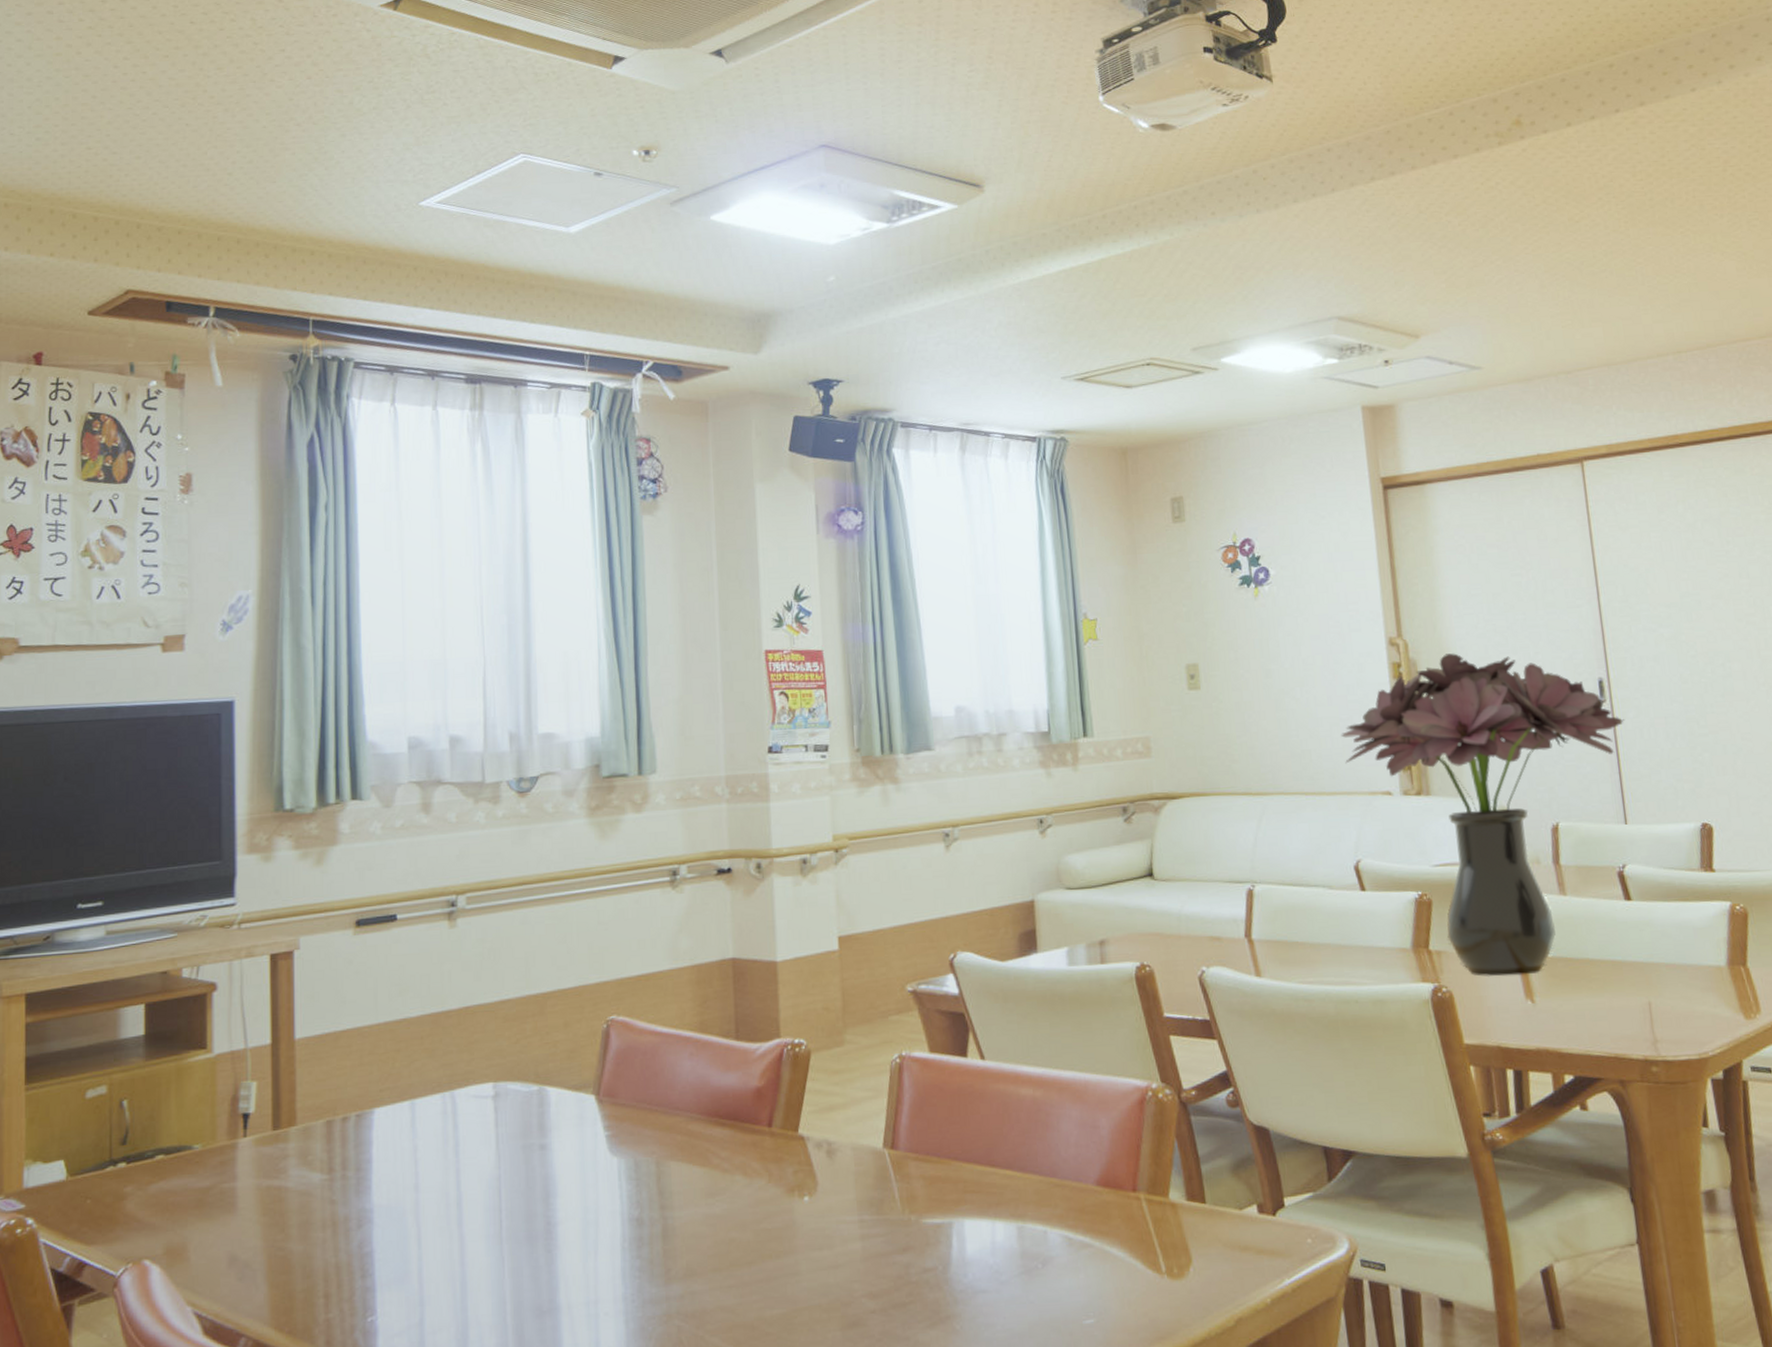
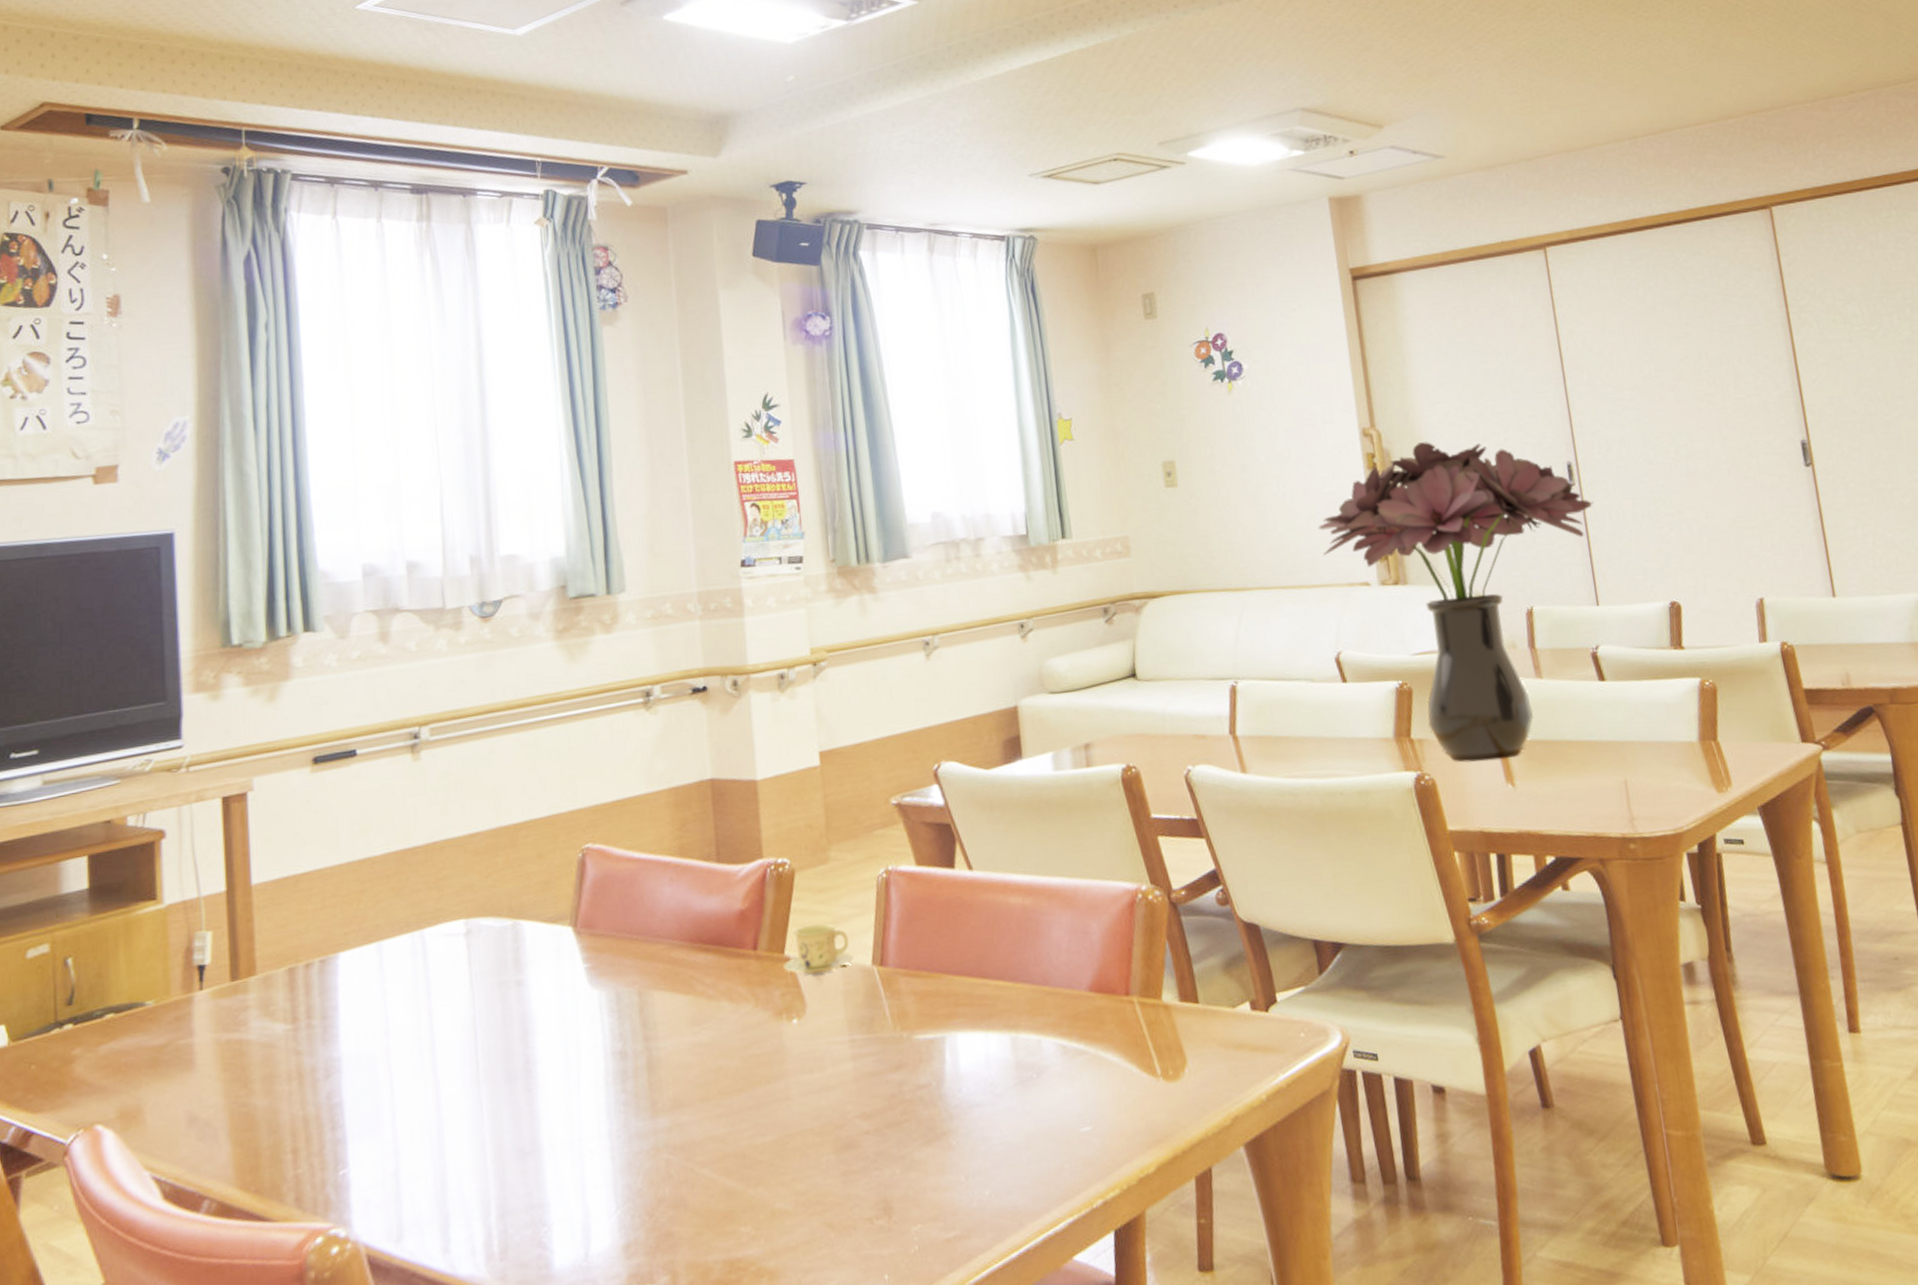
cup and saucer: none [796,1104,865,1154] -> present [783,923,853,975]

